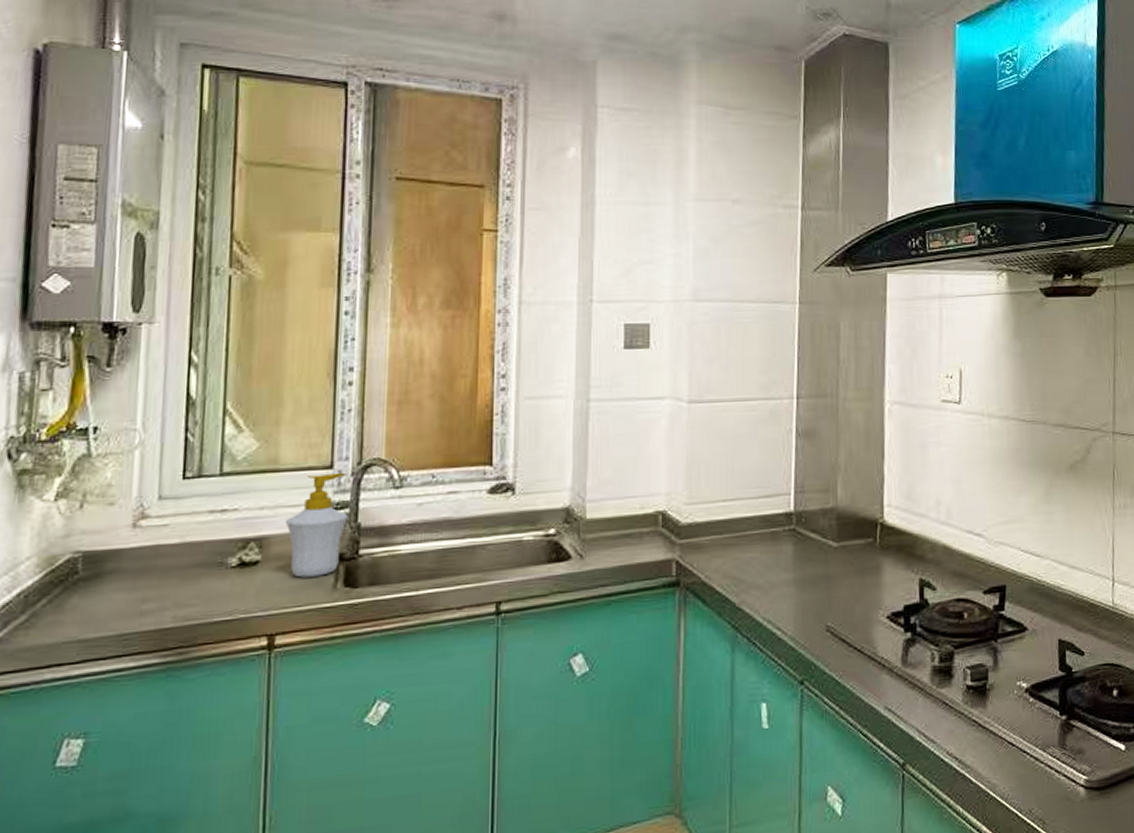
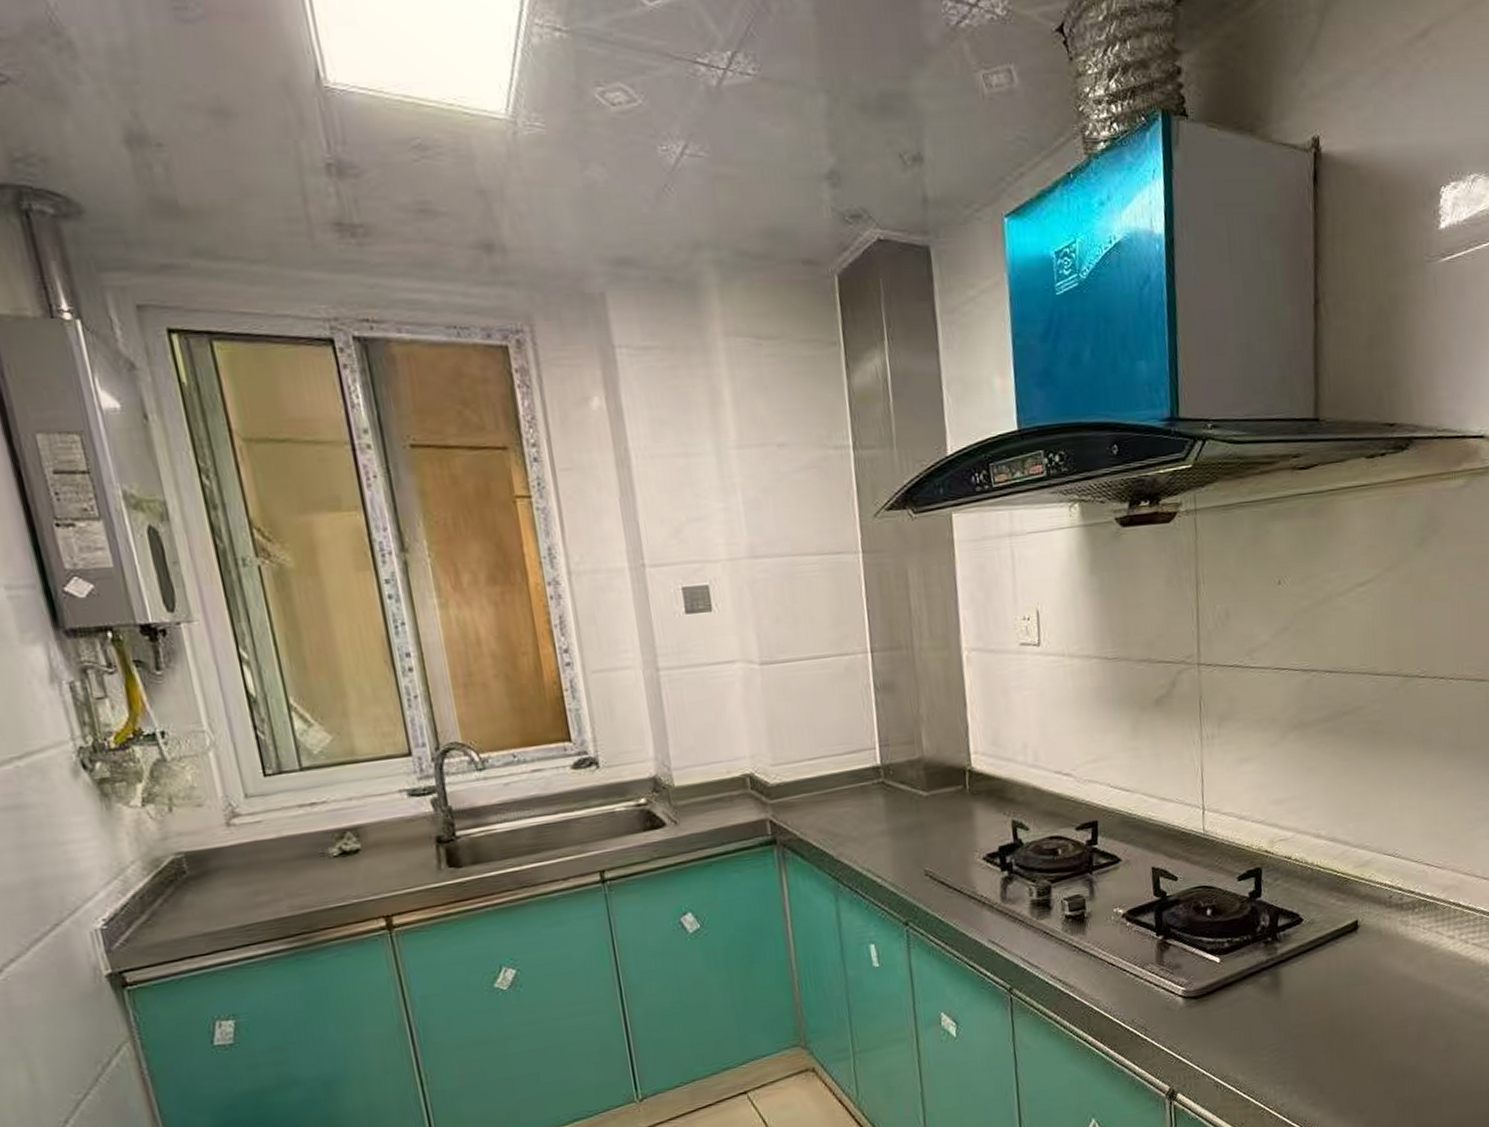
soap bottle: present [286,472,349,578] -> none [377,758,439,862]

